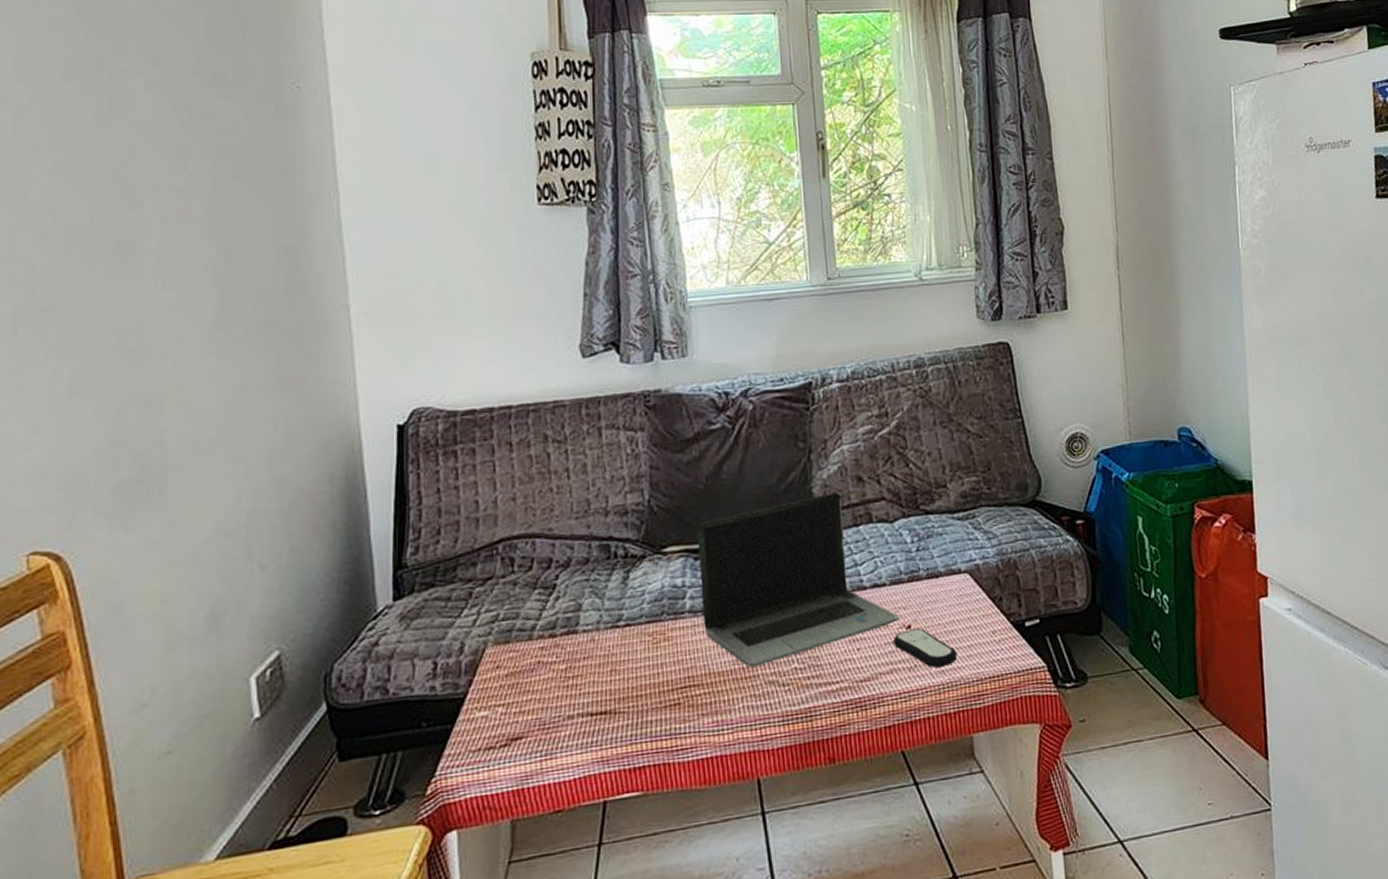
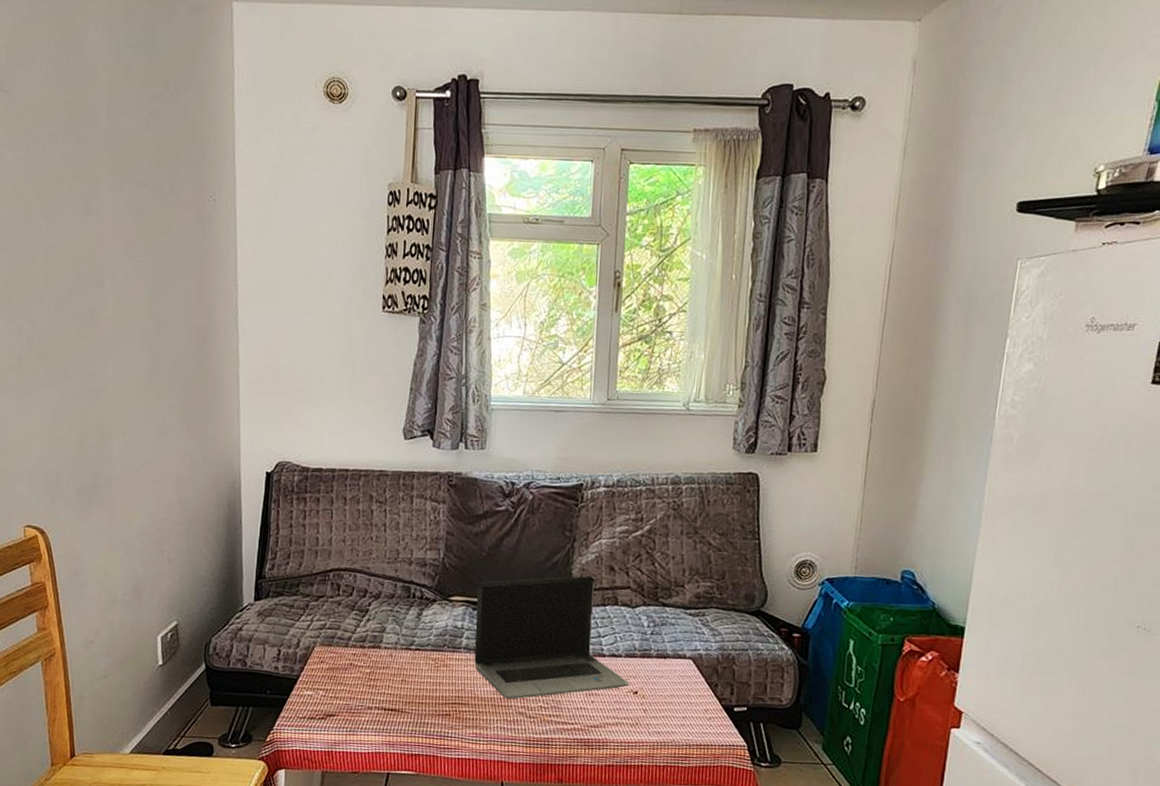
remote control: present [893,628,958,668] -> none [621,695,673,729]

